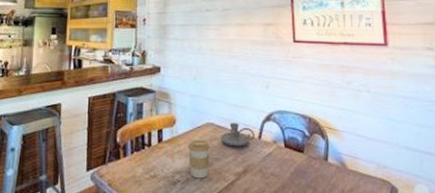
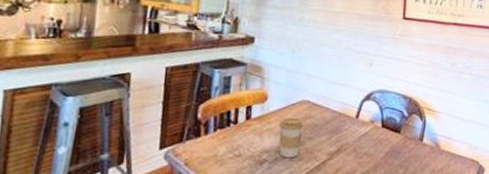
candle holder: present [221,123,255,147] -> none [316,101,352,126]

